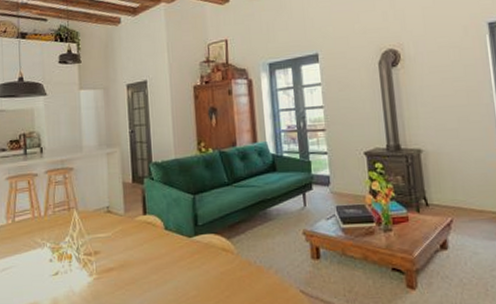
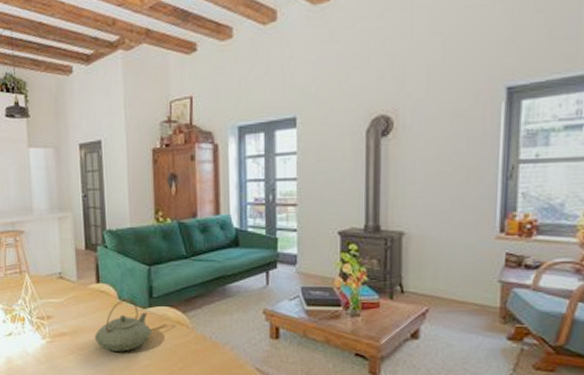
teapot: none [141,229,198,284] -> present [94,299,152,352]

